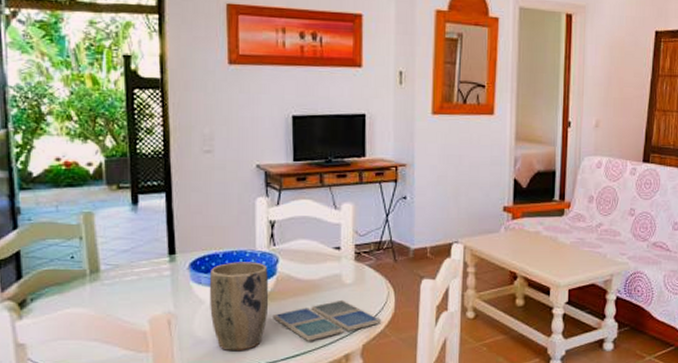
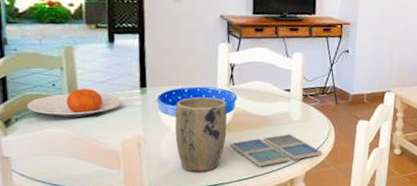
plate: none [42,260,149,294] -> present [26,88,122,117]

